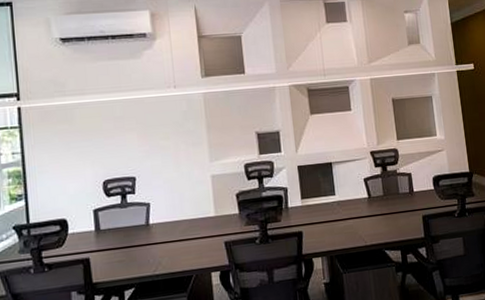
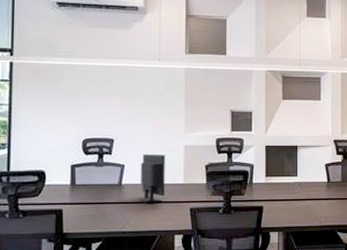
computer monitor: none [167,188,196,242] -> present [139,154,165,203]

